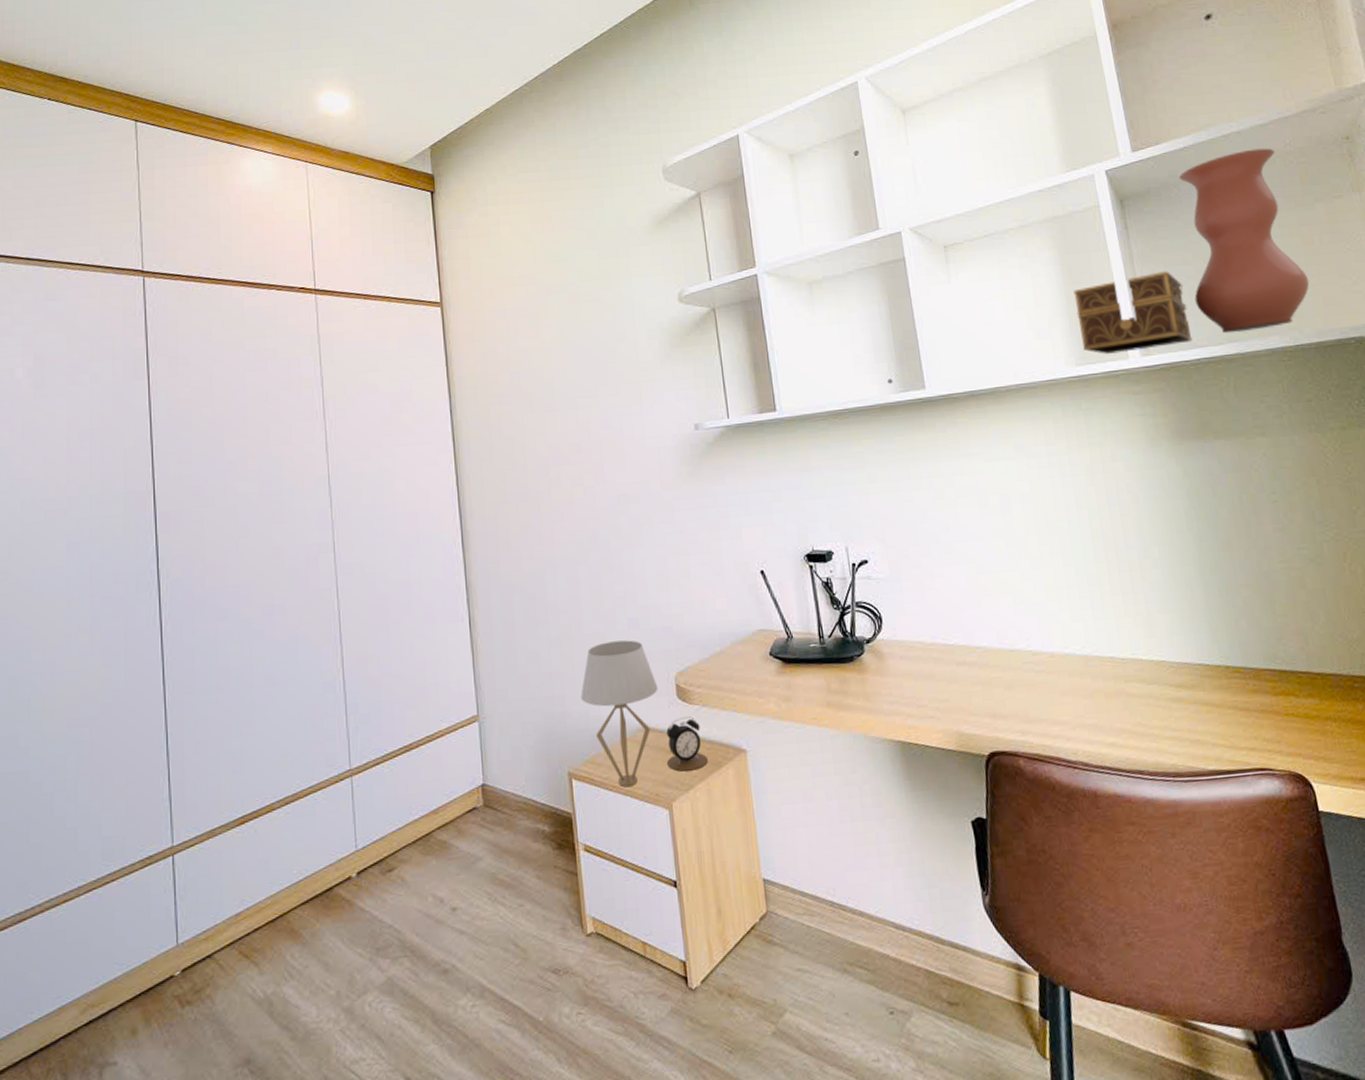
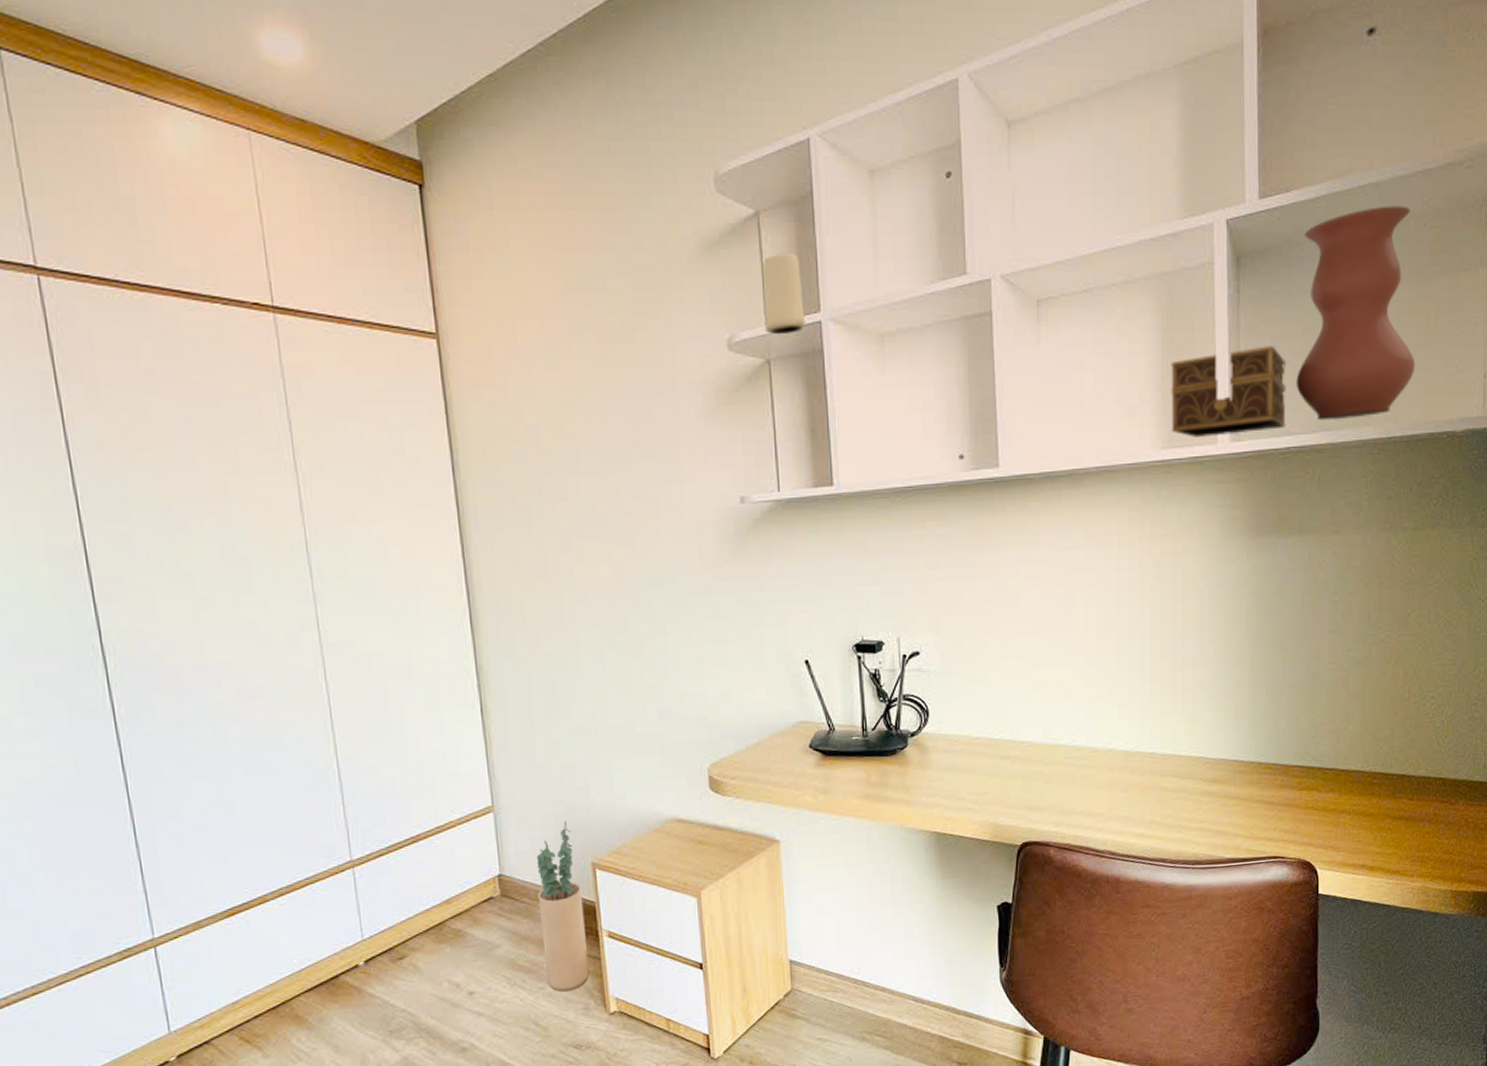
vase: none [516,729,567,910] -> present [536,820,590,992]
table lamp: present [580,640,658,787] -> none [606,730,690,876]
alarm clock: present [666,716,708,772] -> none [697,808,739,861]
candle: none [704,222,744,288] -> present [762,252,806,335]

